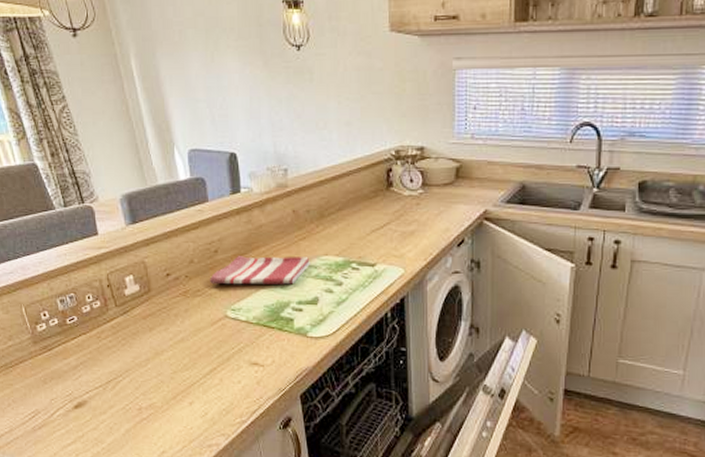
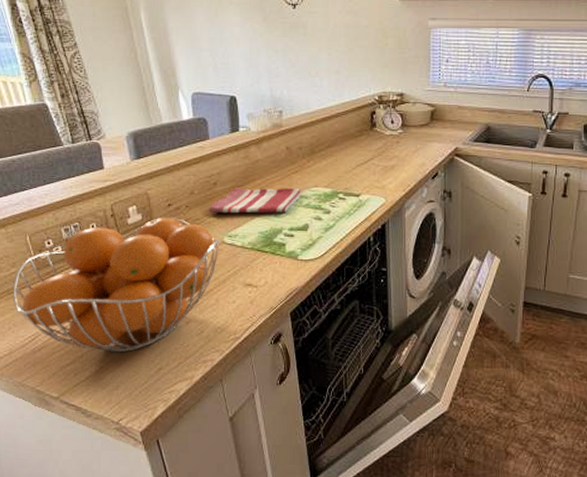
fruit basket: none [10,288,223,434] -> present [12,217,220,353]

